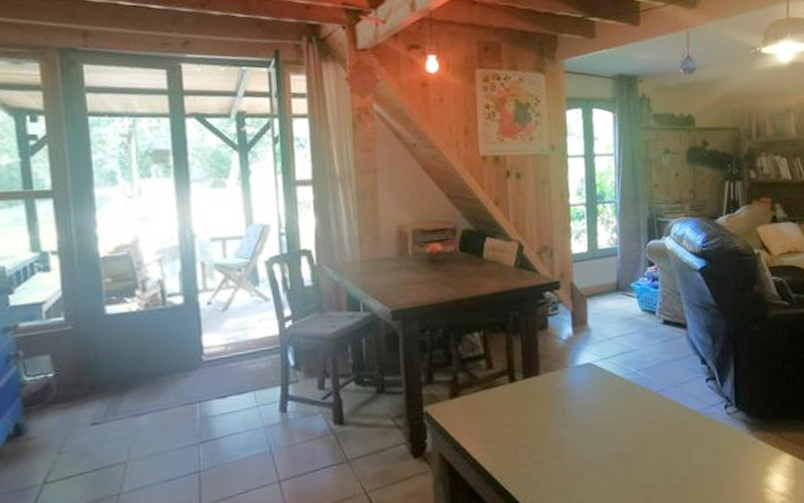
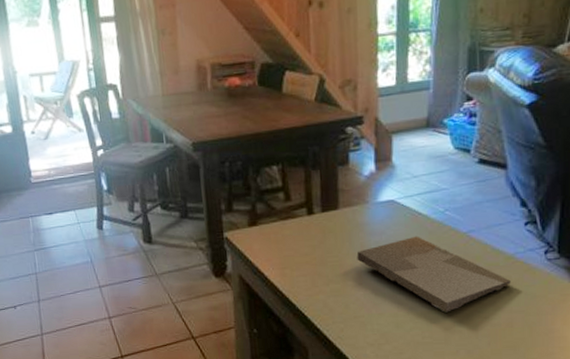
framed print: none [558,398,699,476] -> present [356,236,511,313]

